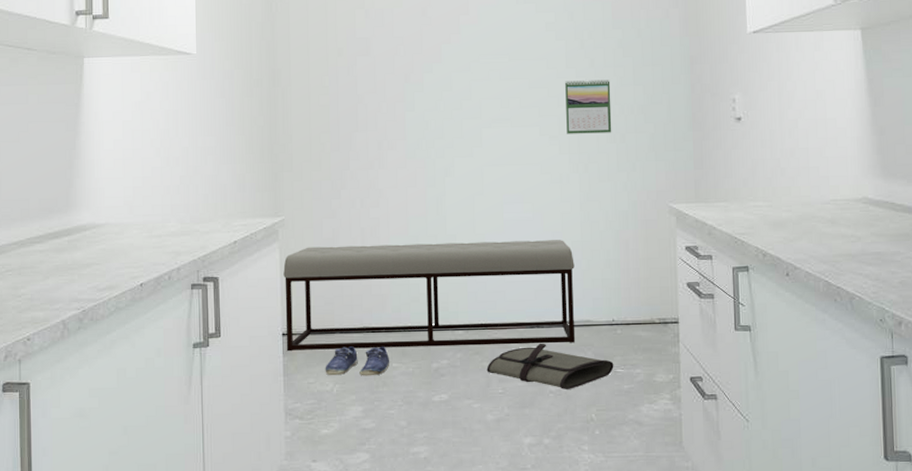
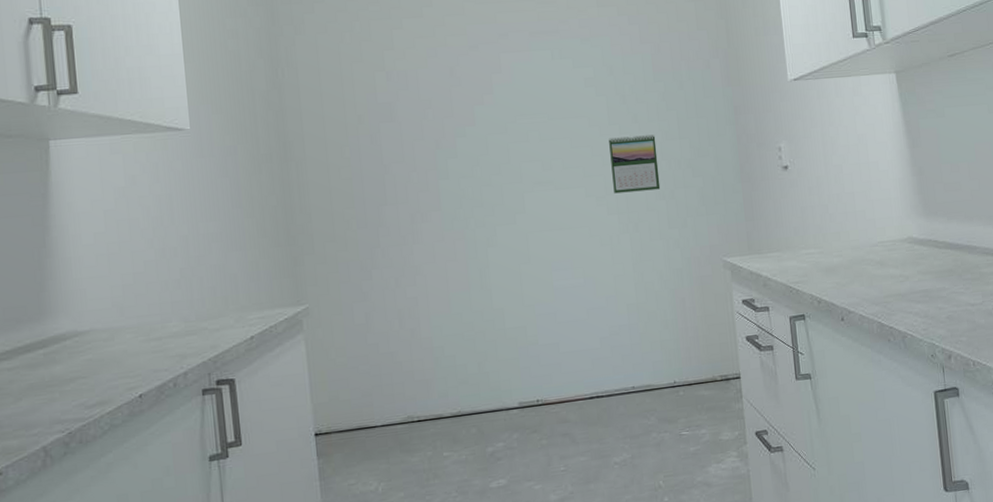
bench: present [283,240,575,352] -> none [311,304,637,453]
shoe: present [325,346,390,376] -> none [367,436,441,474]
tool roll: present [486,343,614,389] -> none [546,413,679,459]

